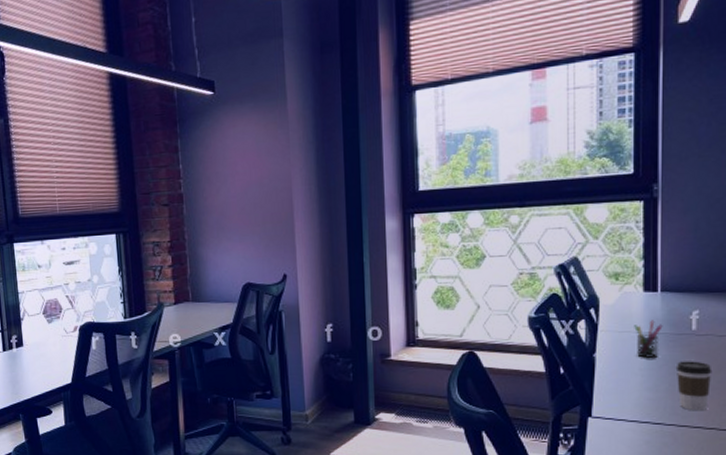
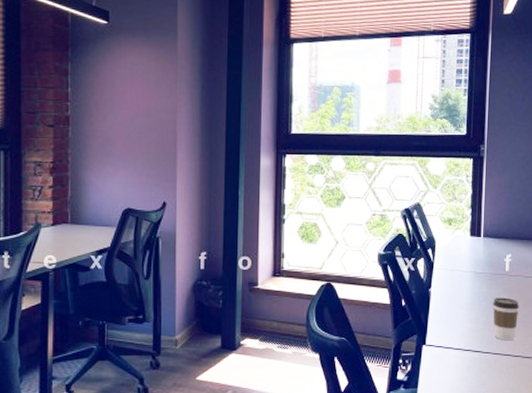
pen holder: present [634,320,663,359] -> none [462,261,484,295]

